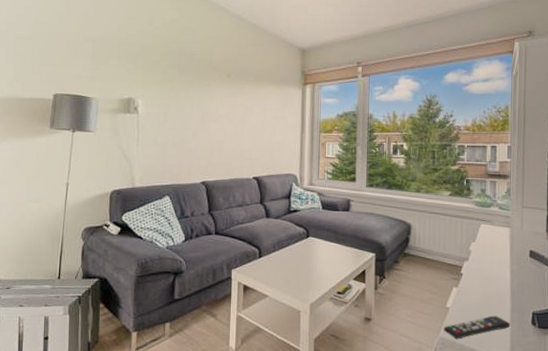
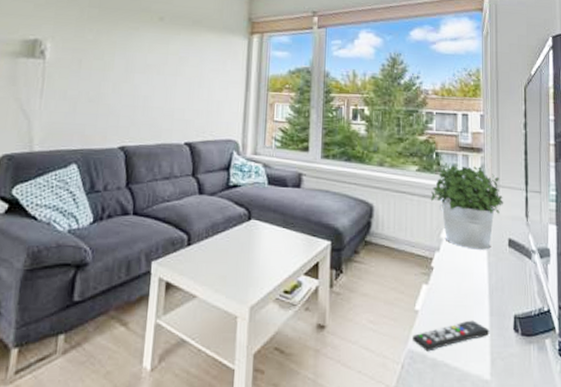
potted plant: none [461,188,527,260] -> present [430,162,504,250]

